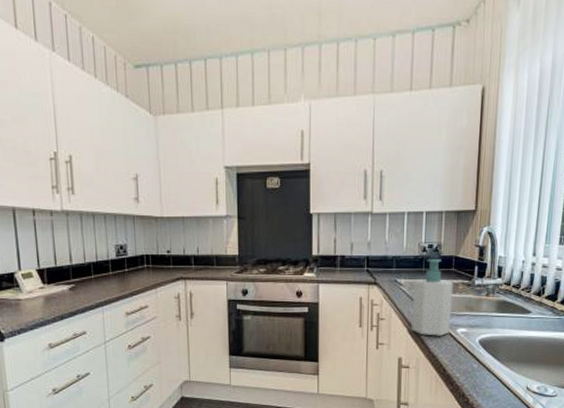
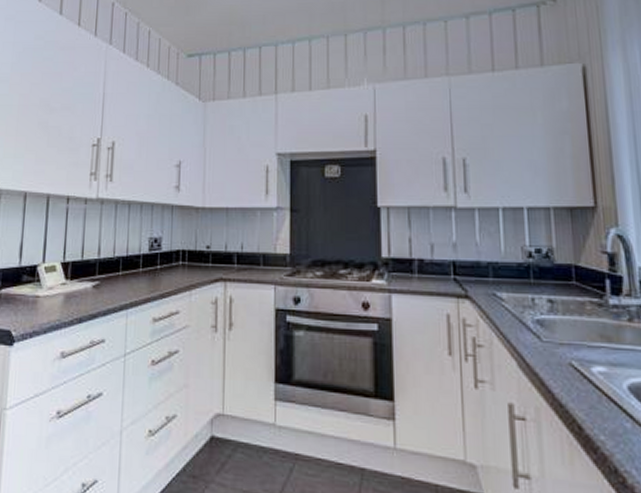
soap bottle: present [411,258,453,336] -> none [519,266,582,376]

